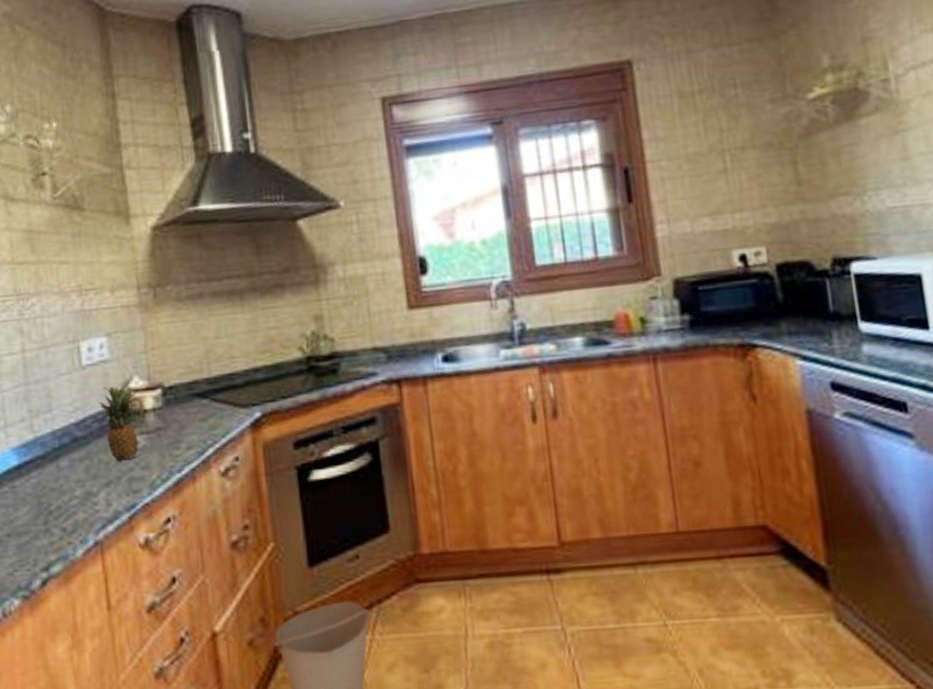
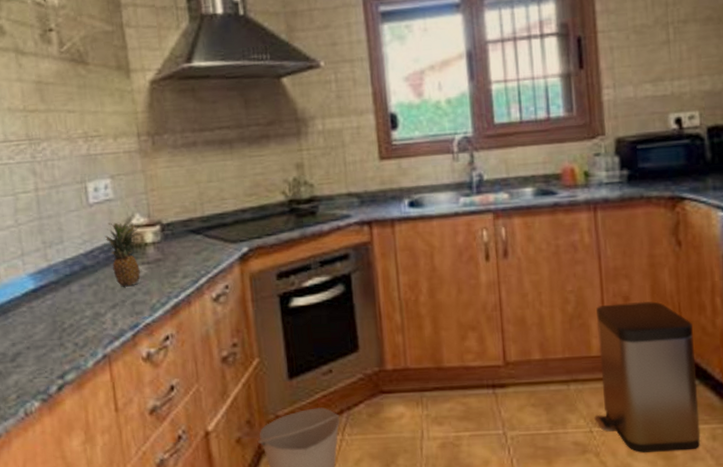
pedal bin: none [663,466,797,650] -> present [594,301,701,453]

